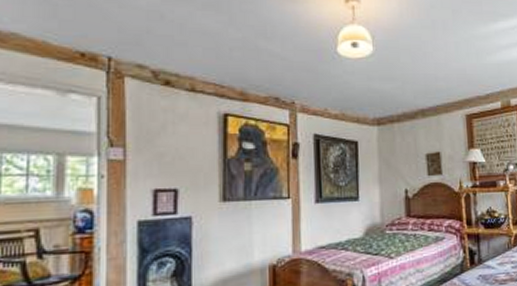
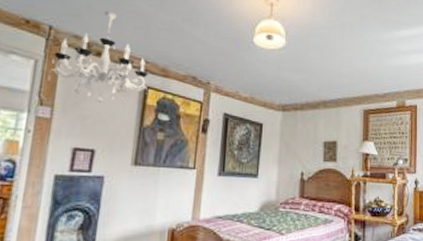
chandelier: none [115,33,227,138] -> present [48,10,149,104]

